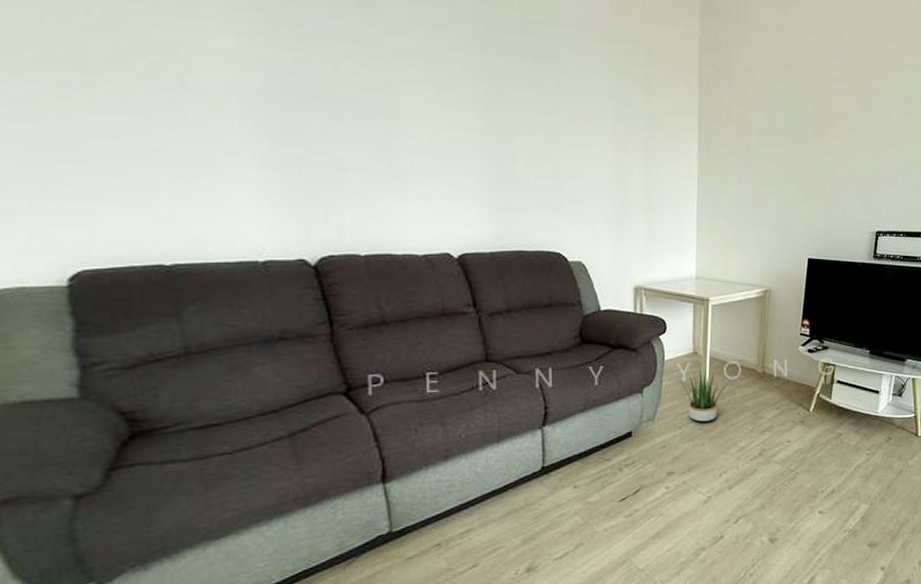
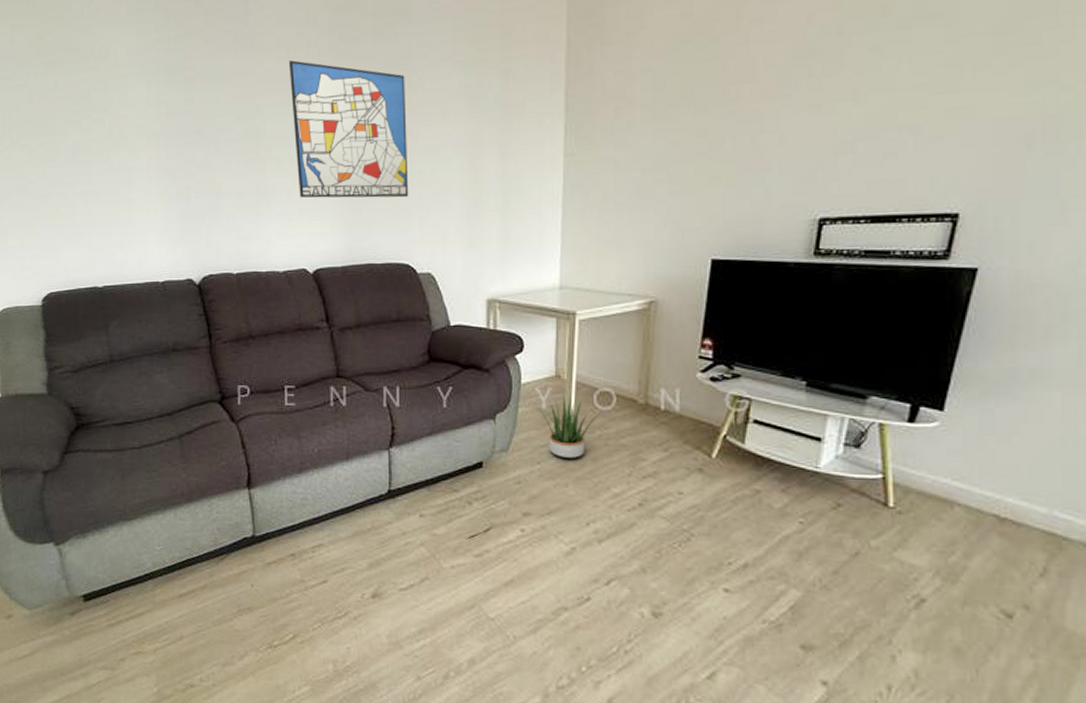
wall art: none [426,39,559,190] -> present [288,60,409,198]

